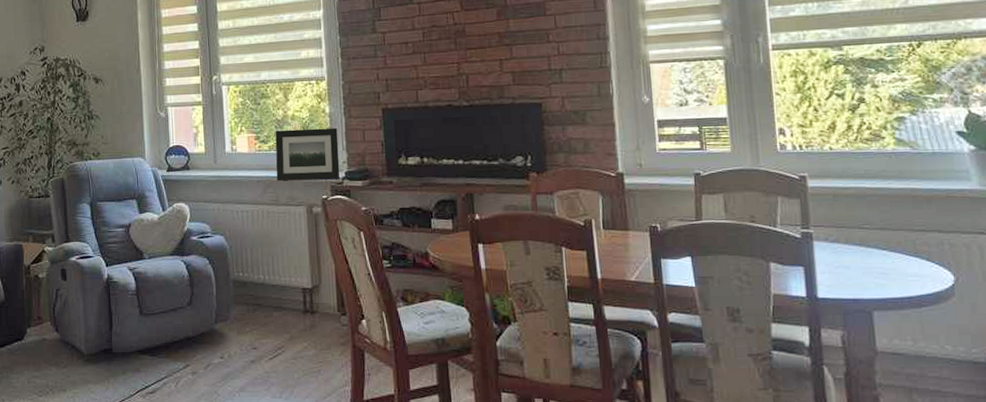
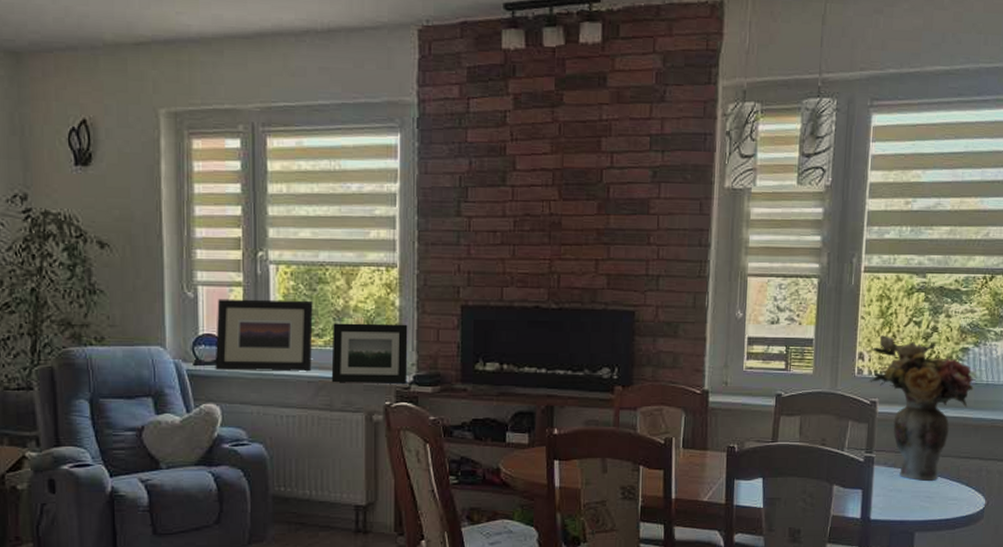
picture frame: none [183,113,260,175] -> present [215,298,313,372]
flower arrangement: none [792,110,918,256] -> present [868,335,974,481]

